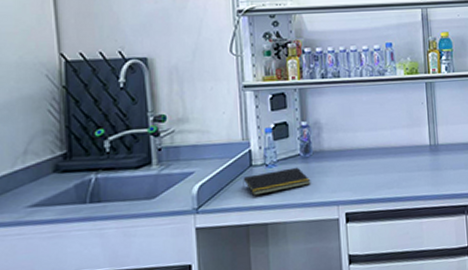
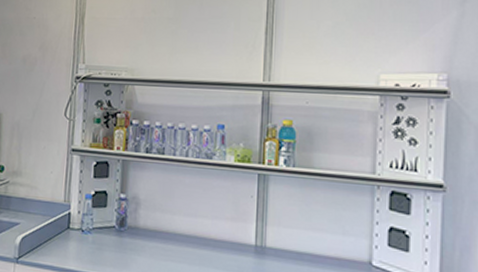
notepad: present [243,167,311,196] -> none [59,237,123,260]

